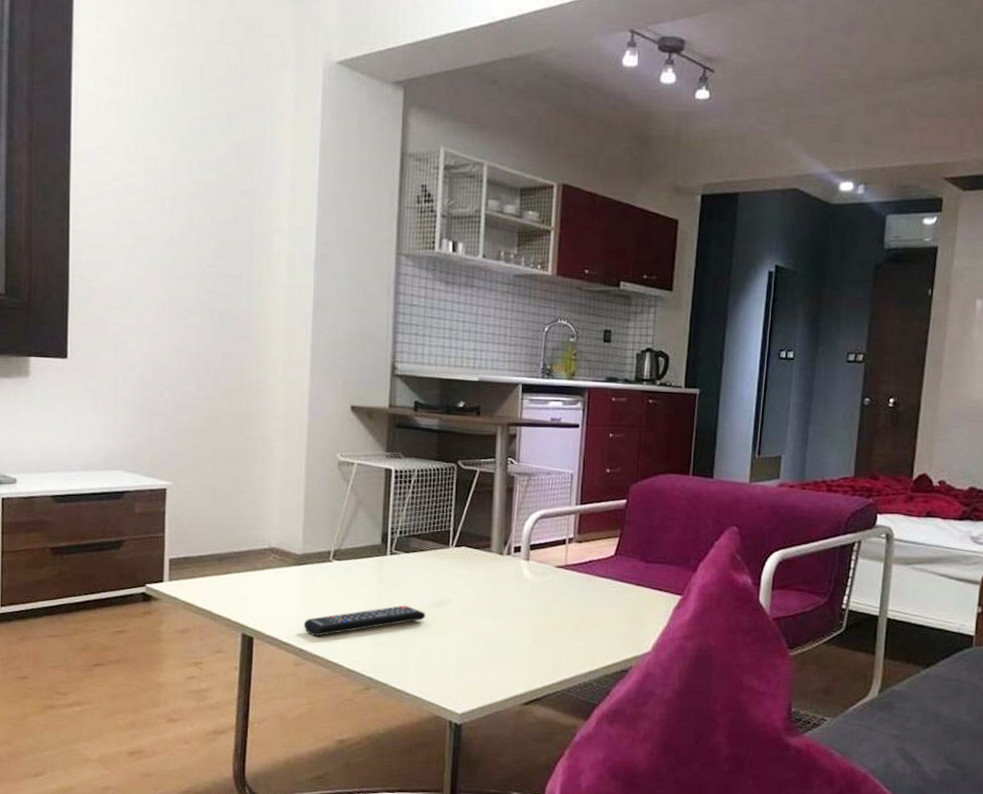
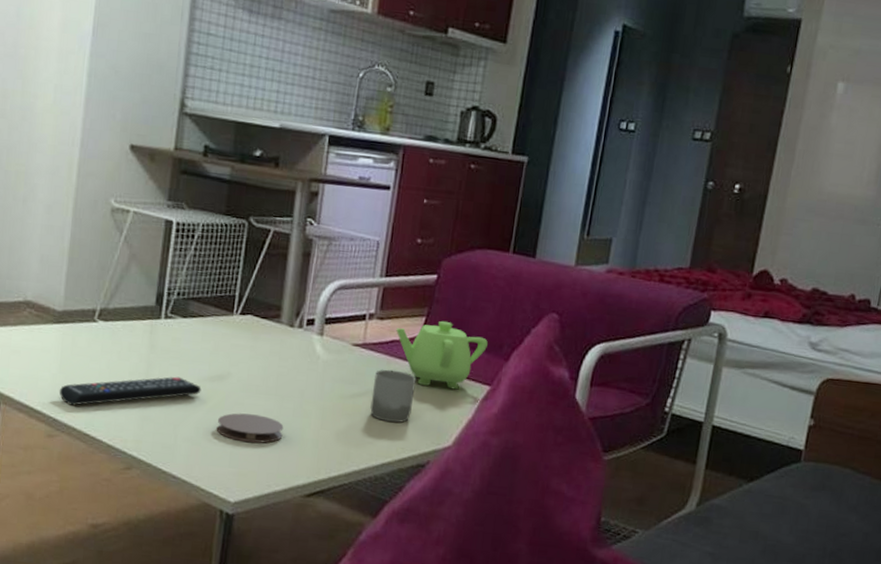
coaster: none [441,634,500,660] -> present [216,413,284,443]
cup: none [575,586,615,633] -> present [370,369,416,423]
teapot: none [593,540,676,601] -> present [396,320,488,390]

